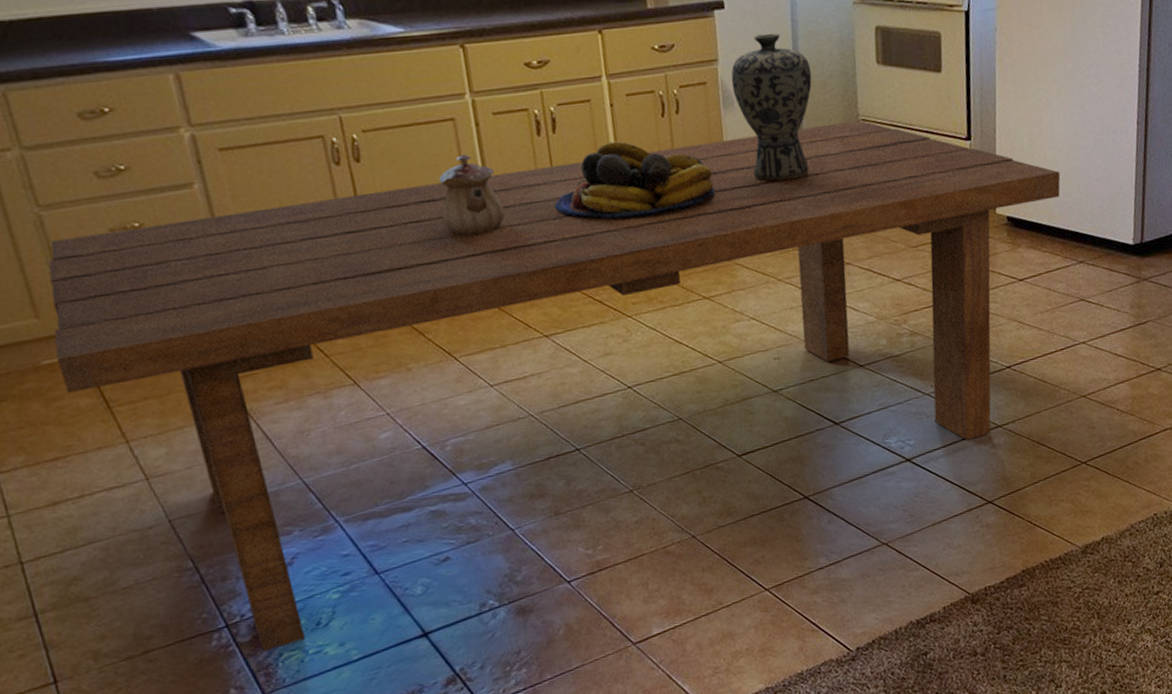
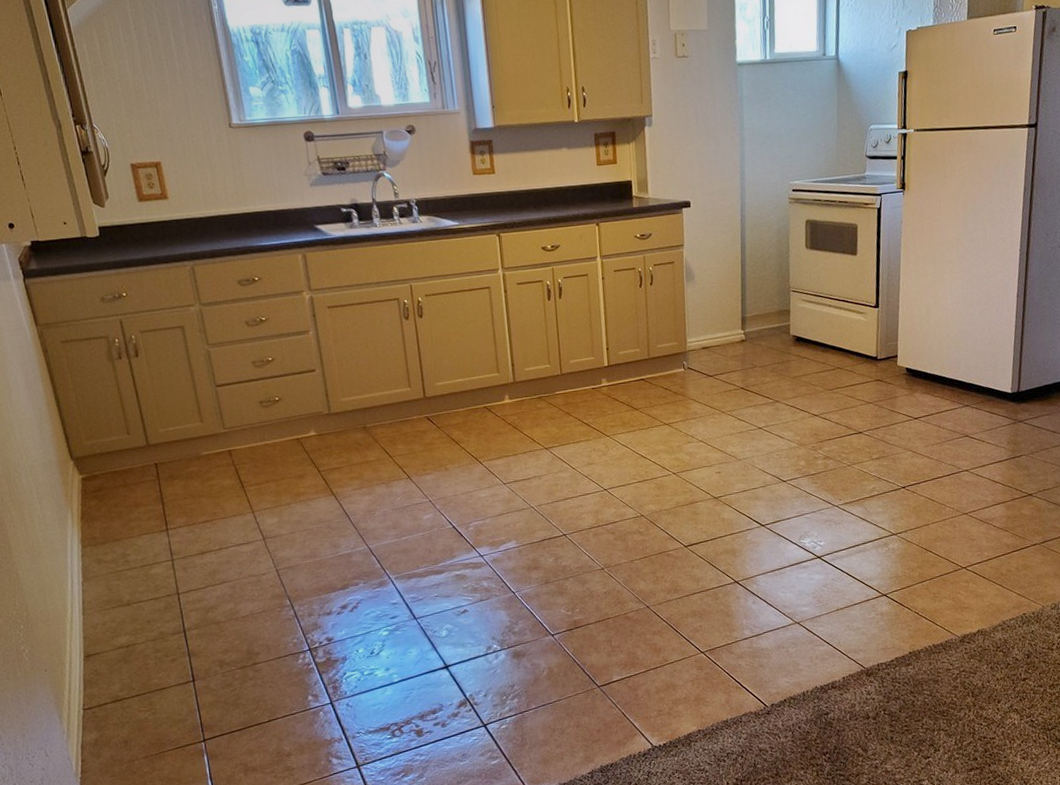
dining table: present [48,119,1061,651] -> none [211,291,952,670]
teapot: present [439,153,505,235] -> none [476,312,522,372]
fruit bowl: present [554,141,715,219] -> none [557,305,677,363]
vase: present [731,32,812,181] -> none [693,225,755,337]

